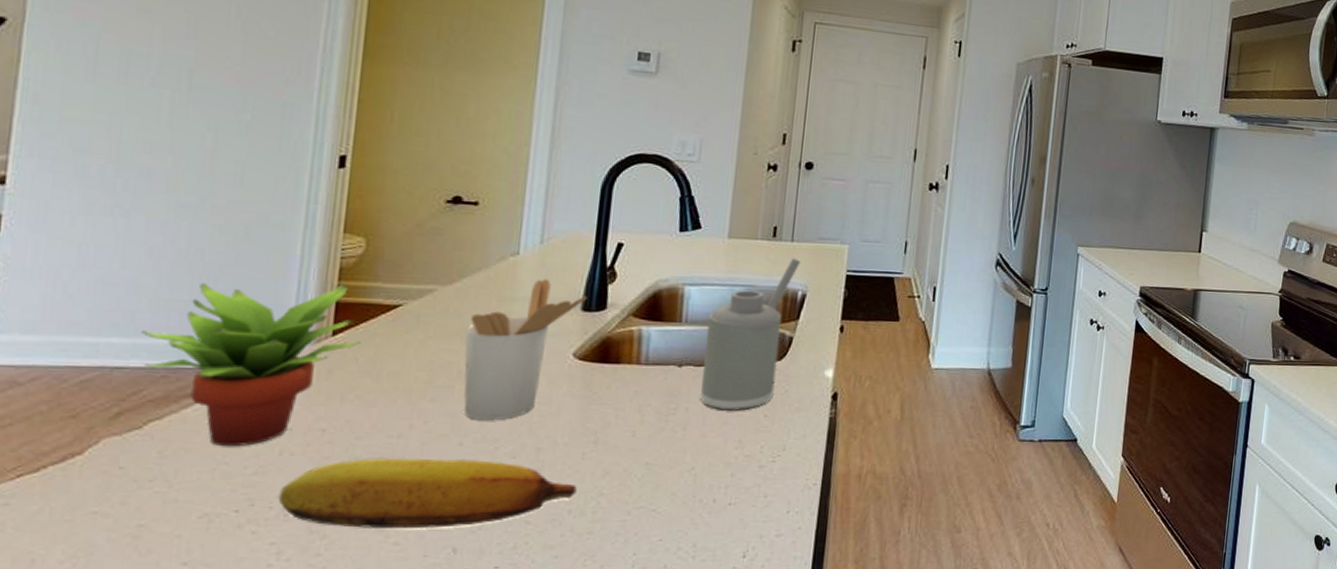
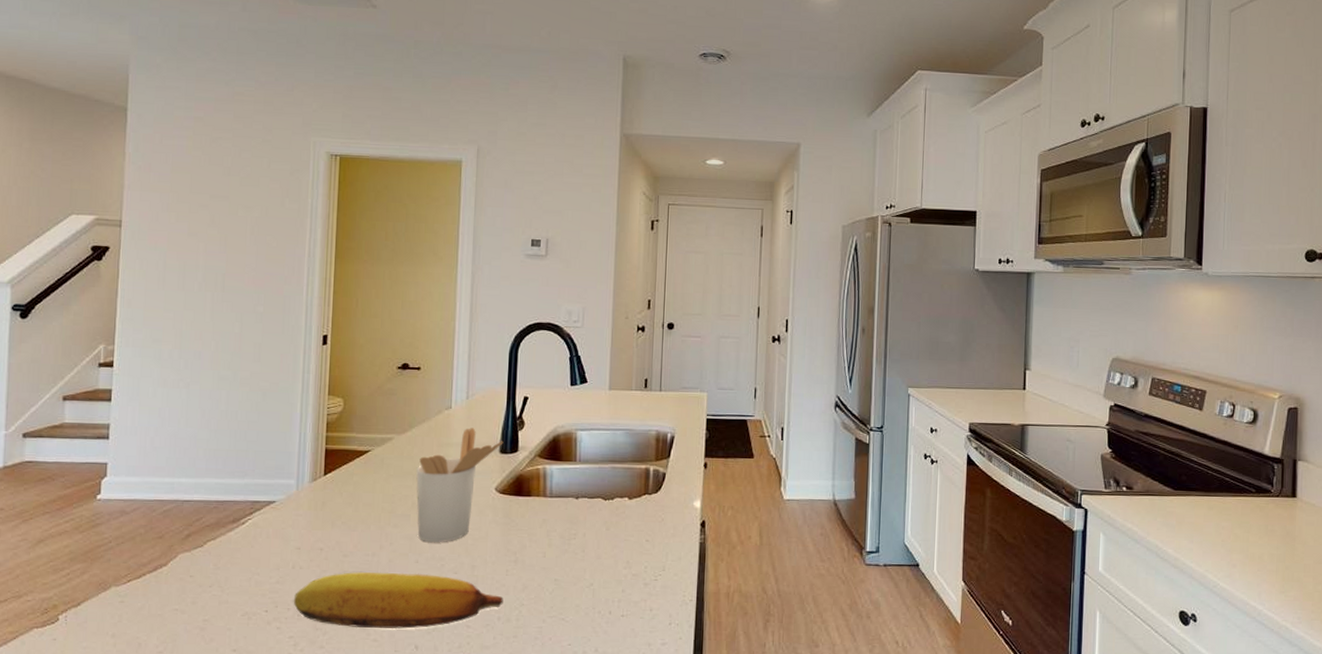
succulent plant: present [141,283,361,447] -> none [200,435,344,562]
soap dispenser: present [700,257,801,411] -> none [594,405,669,536]

